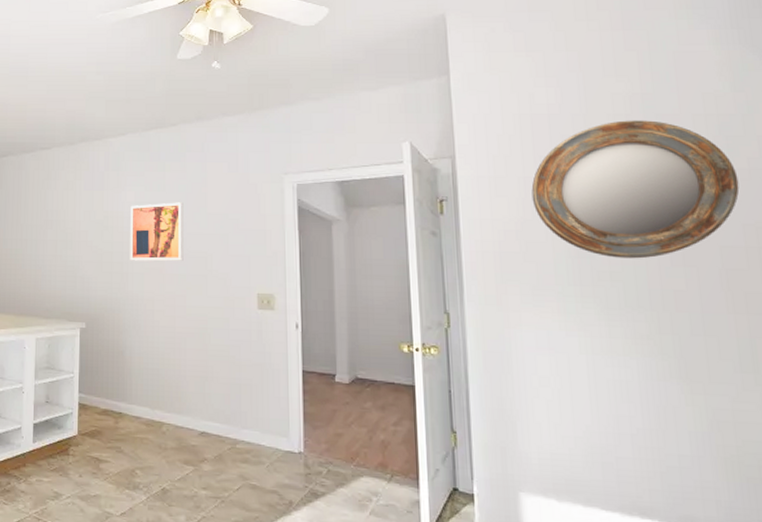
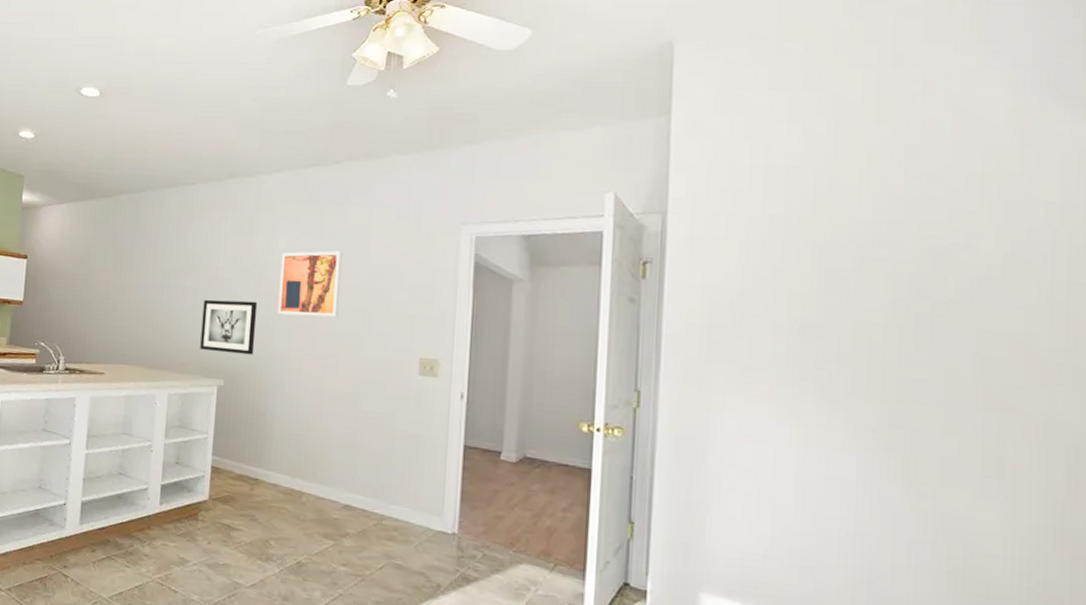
wall art: none [62,250,112,299] -> present [200,299,258,355]
home mirror: present [531,120,740,259] -> none [754,177,1013,341]

